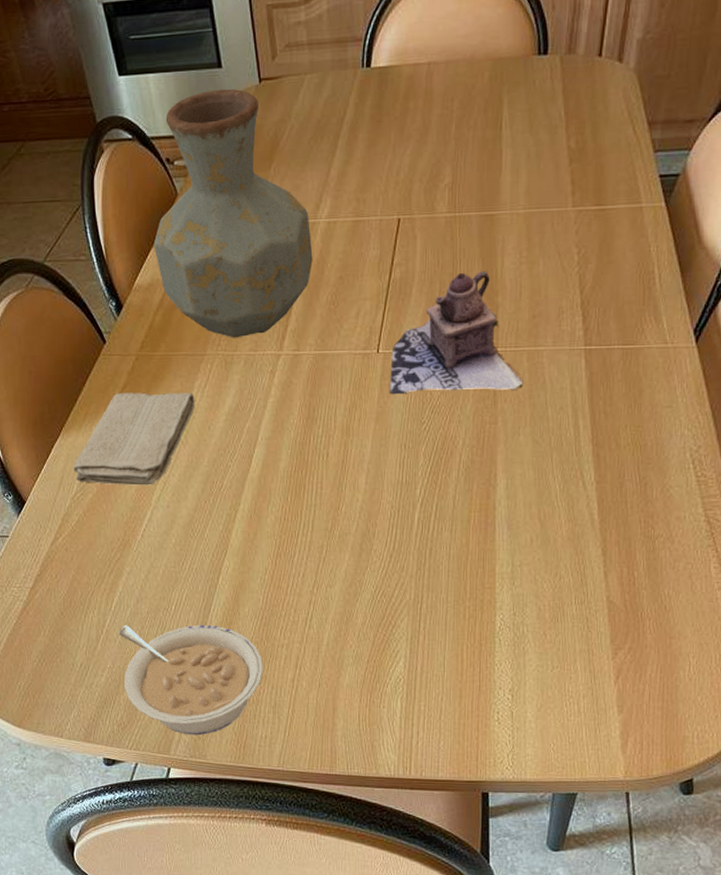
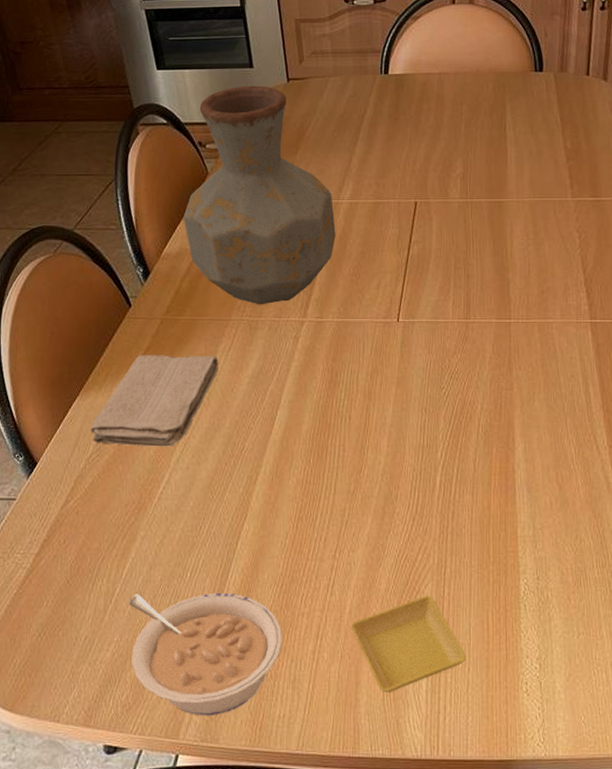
saucer: none [329,629,441,719] -> present [351,595,467,694]
teapot: present [390,271,523,395] -> none [410,250,536,361]

